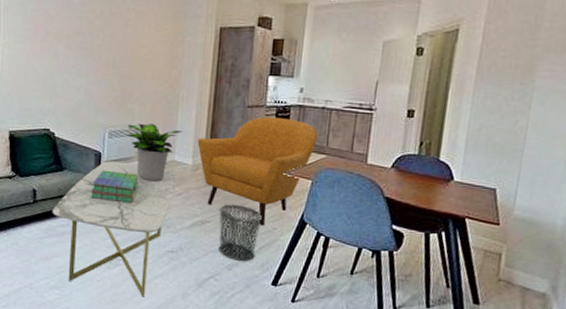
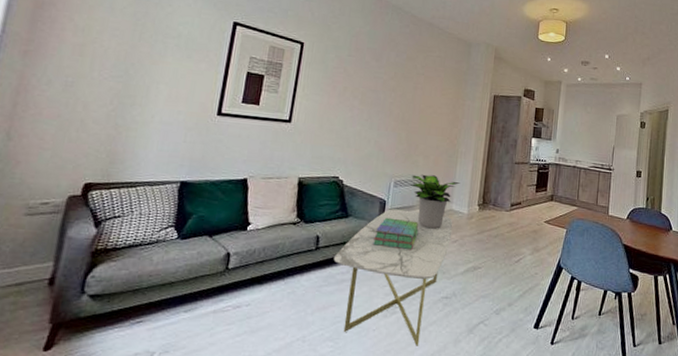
armchair: present [197,117,318,225] -> none [472,172,571,270]
waste bin: present [219,204,263,262] -> none [488,250,527,306]

